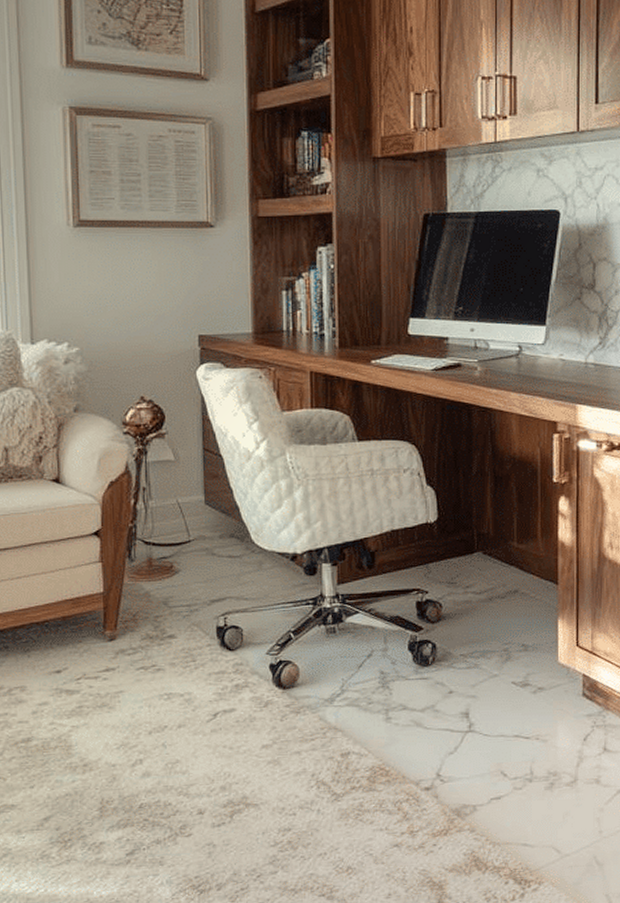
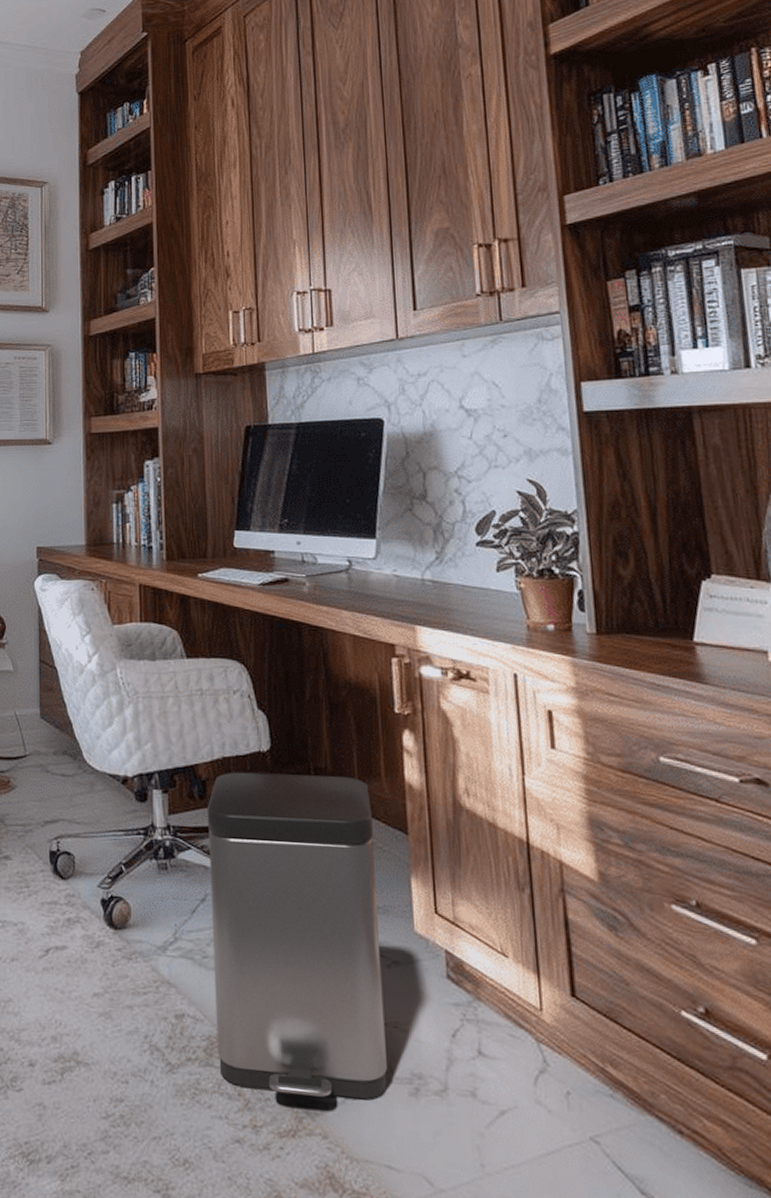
pedal bin: none [375,540,528,804] -> present [206,771,387,1100]

